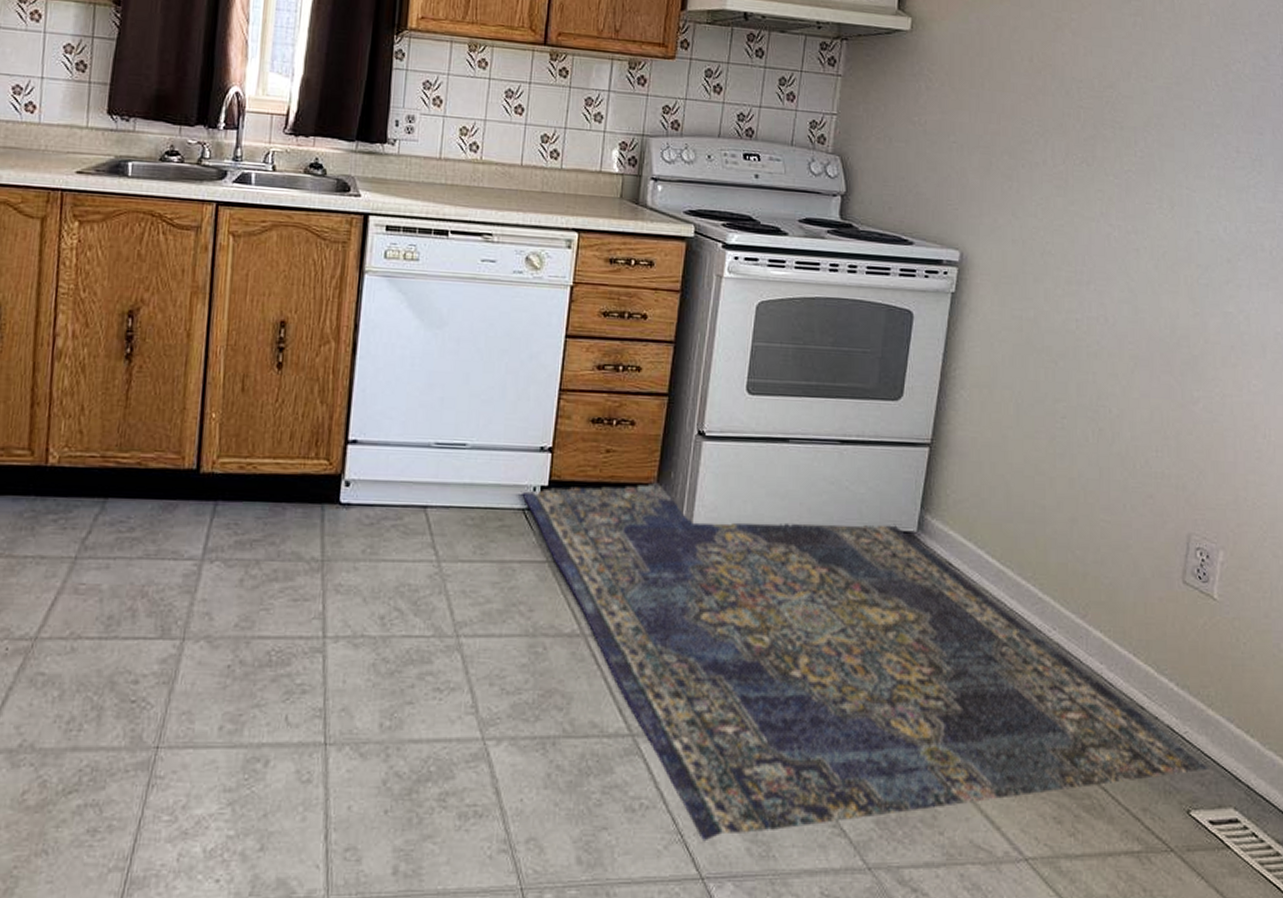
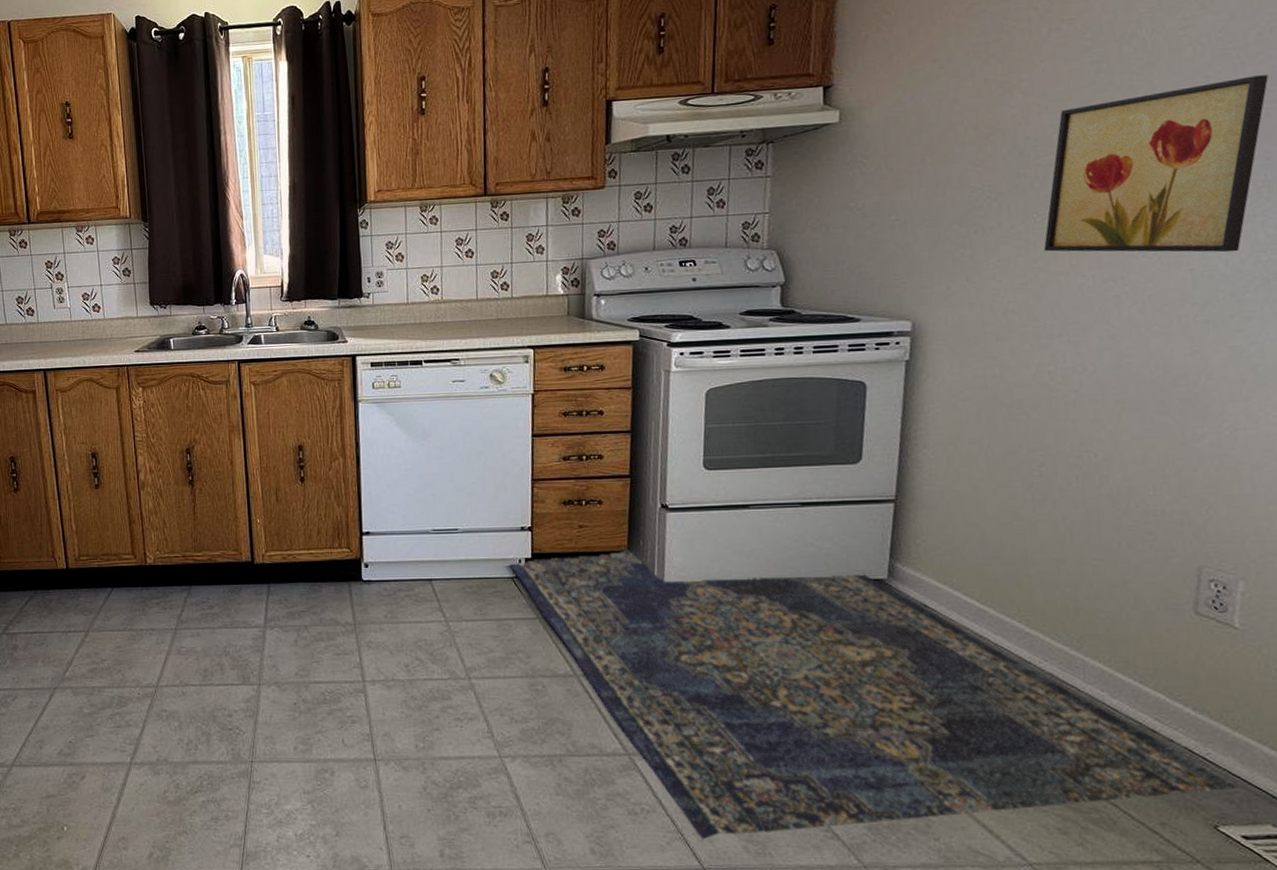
wall art: none [1080,53,1265,220] -> present [1044,75,1268,253]

